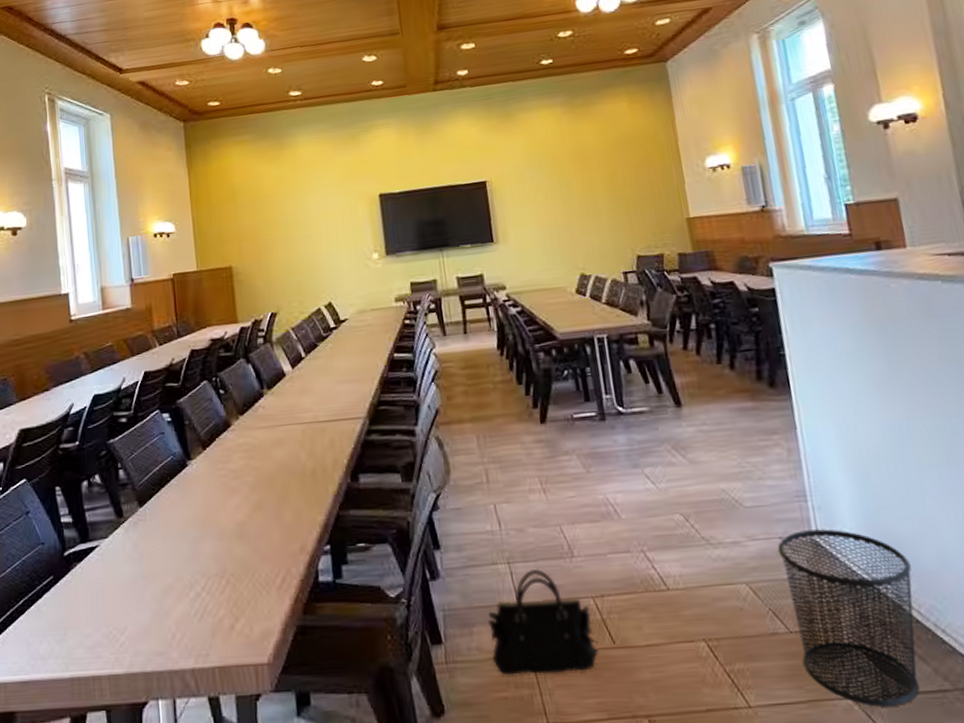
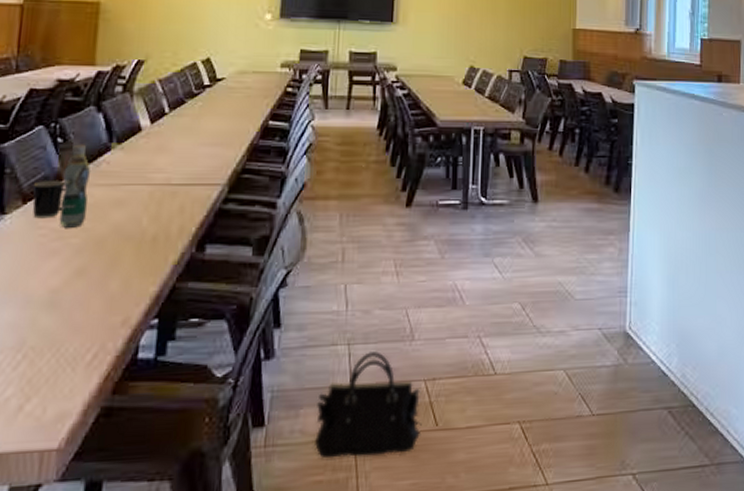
mug: none [208,426,234,462] -> present [32,179,65,219]
bottle: none [229,393,254,468] -> present [59,144,90,228]
trash can: present [777,529,920,707] -> none [595,322,698,481]

